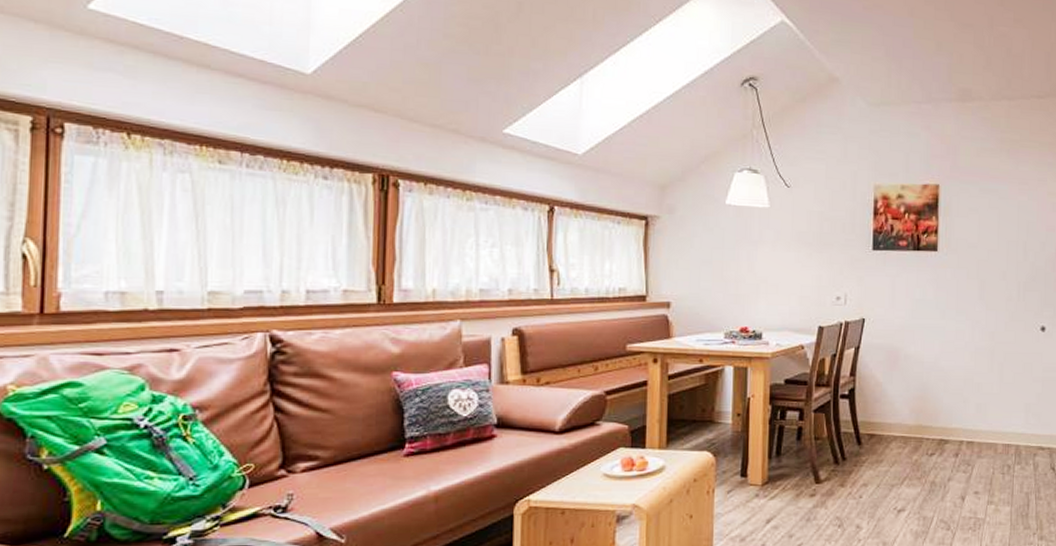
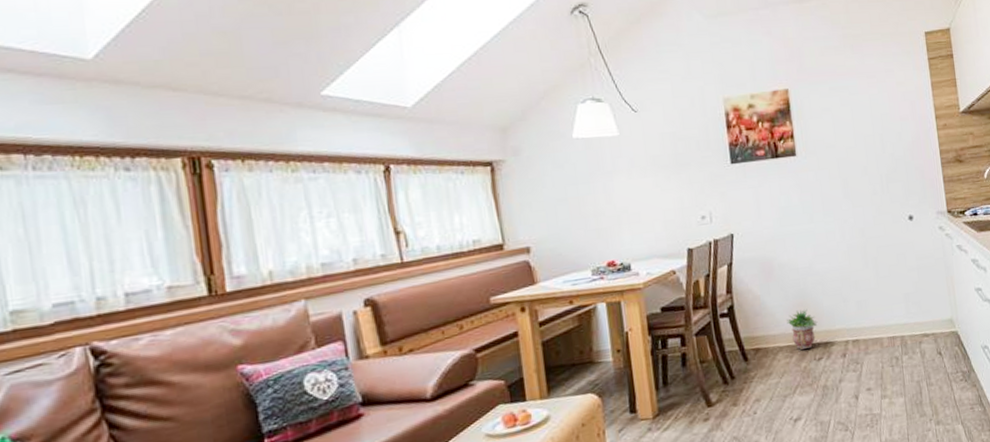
potted plant: none [905,403,935,442] -> present [786,309,818,350]

